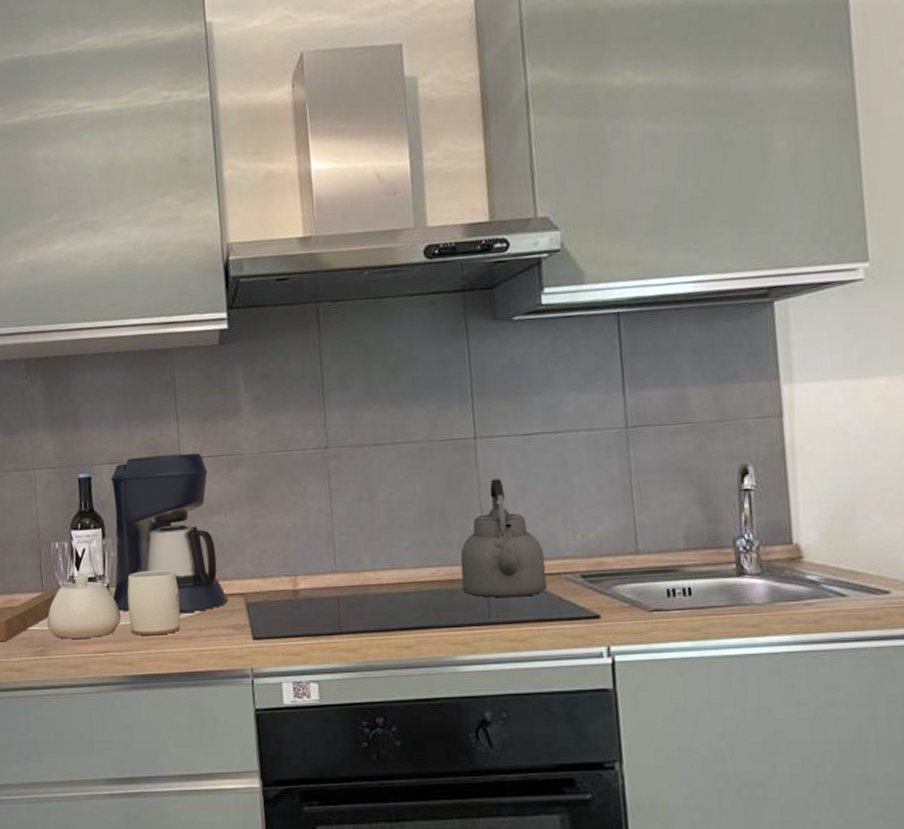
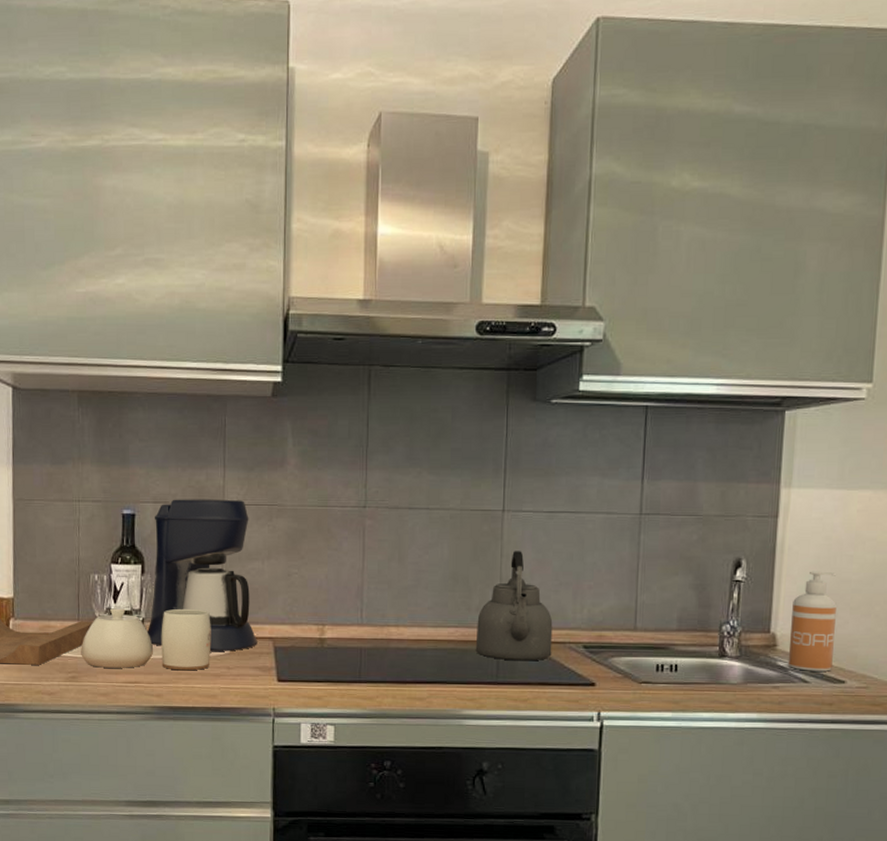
soap dispenser: none [814,470,872,583] -> present [787,571,837,672]

